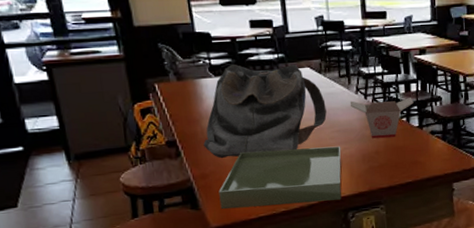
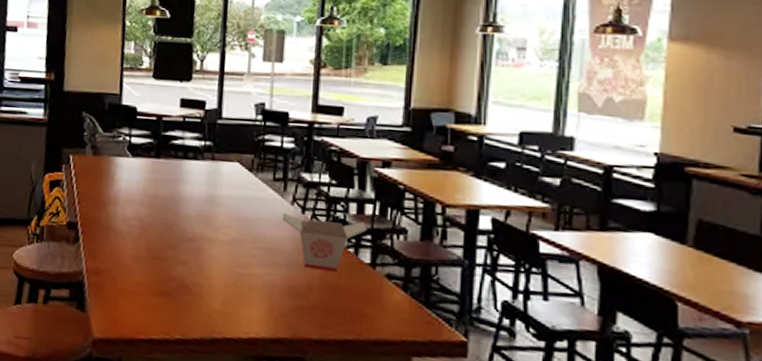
backpack: present [203,63,327,159] -> none [104,145,252,263]
tray: present [218,146,342,210] -> none [108,252,263,343]

